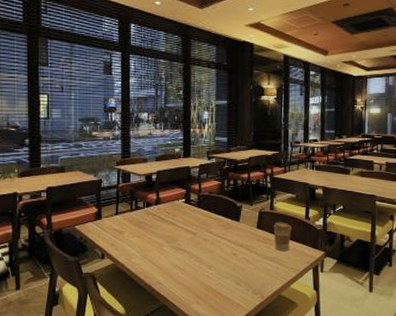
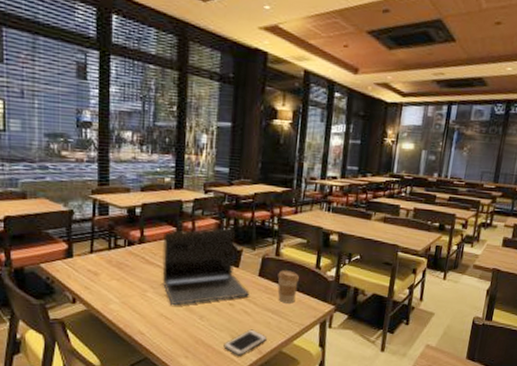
laptop: none [174,189,250,256] -> present [162,229,249,305]
cell phone: none [230,276,267,300] -> present [223,329,267,356]

